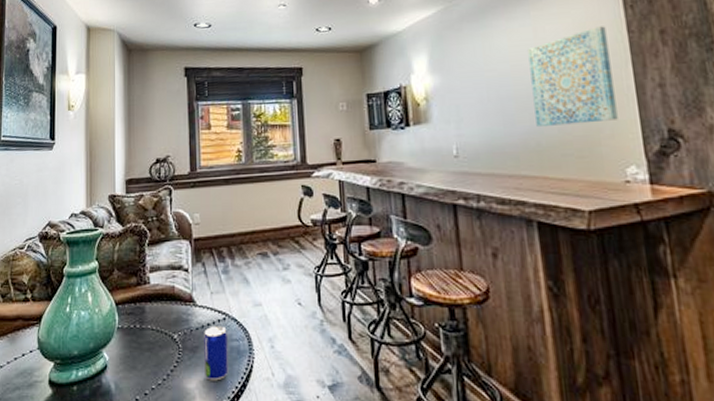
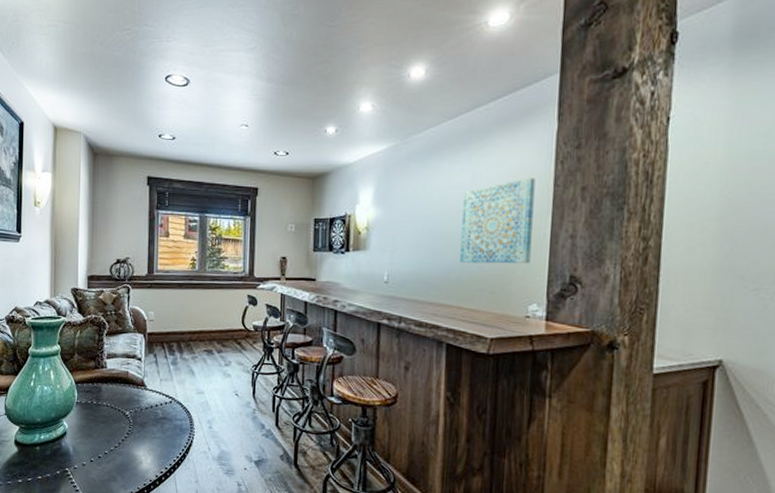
beer can: present [202,325,229,381] -> none [150,407,172,451]

